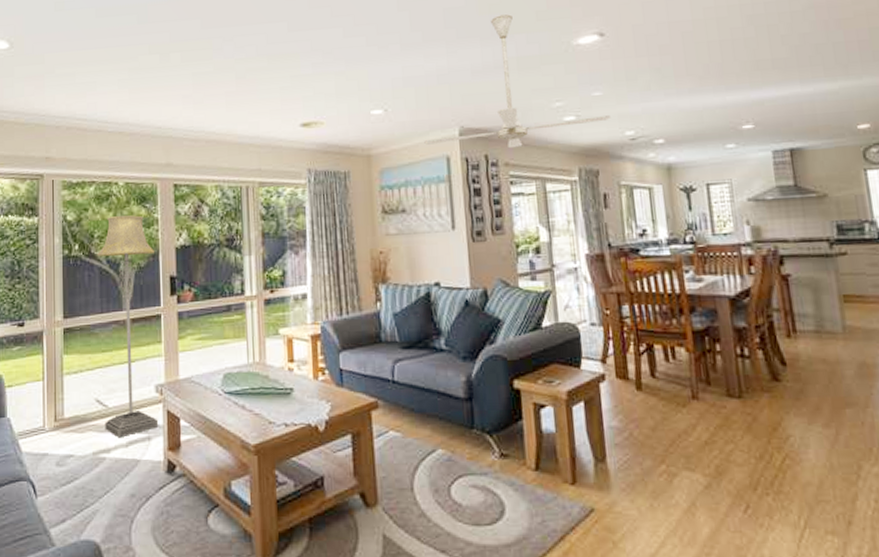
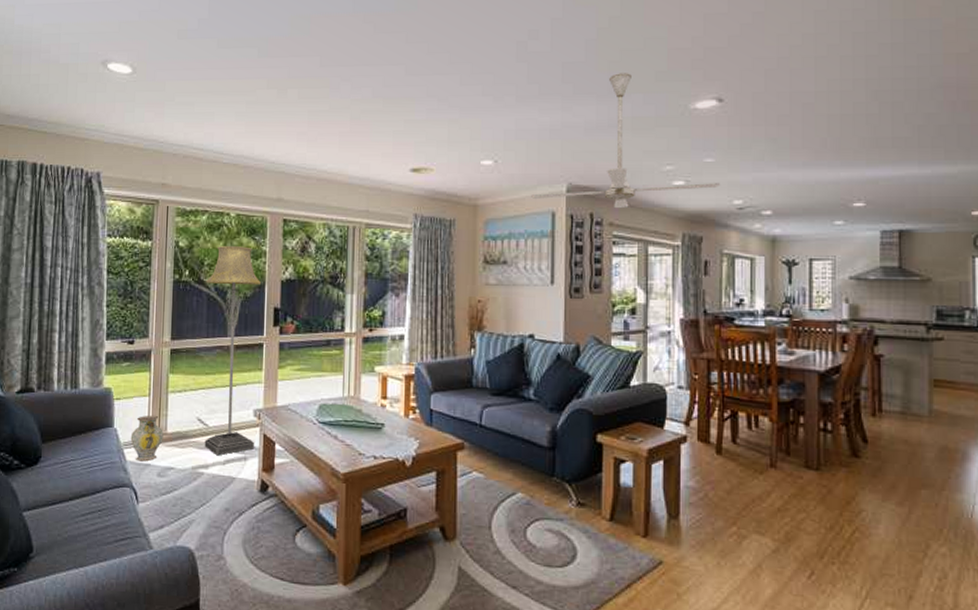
ceramic jug: none [25,400,60,452] -> present [130,415,164,462]

